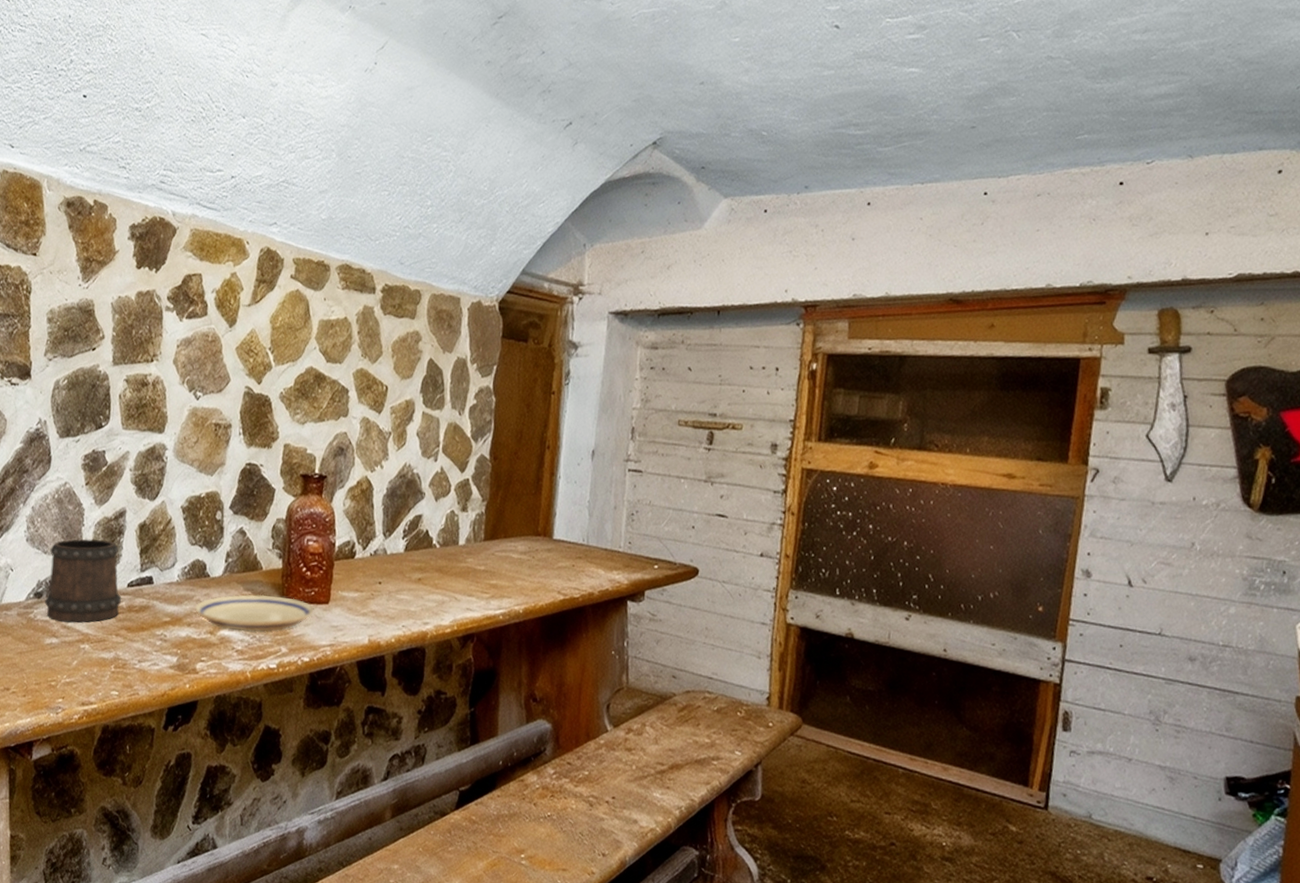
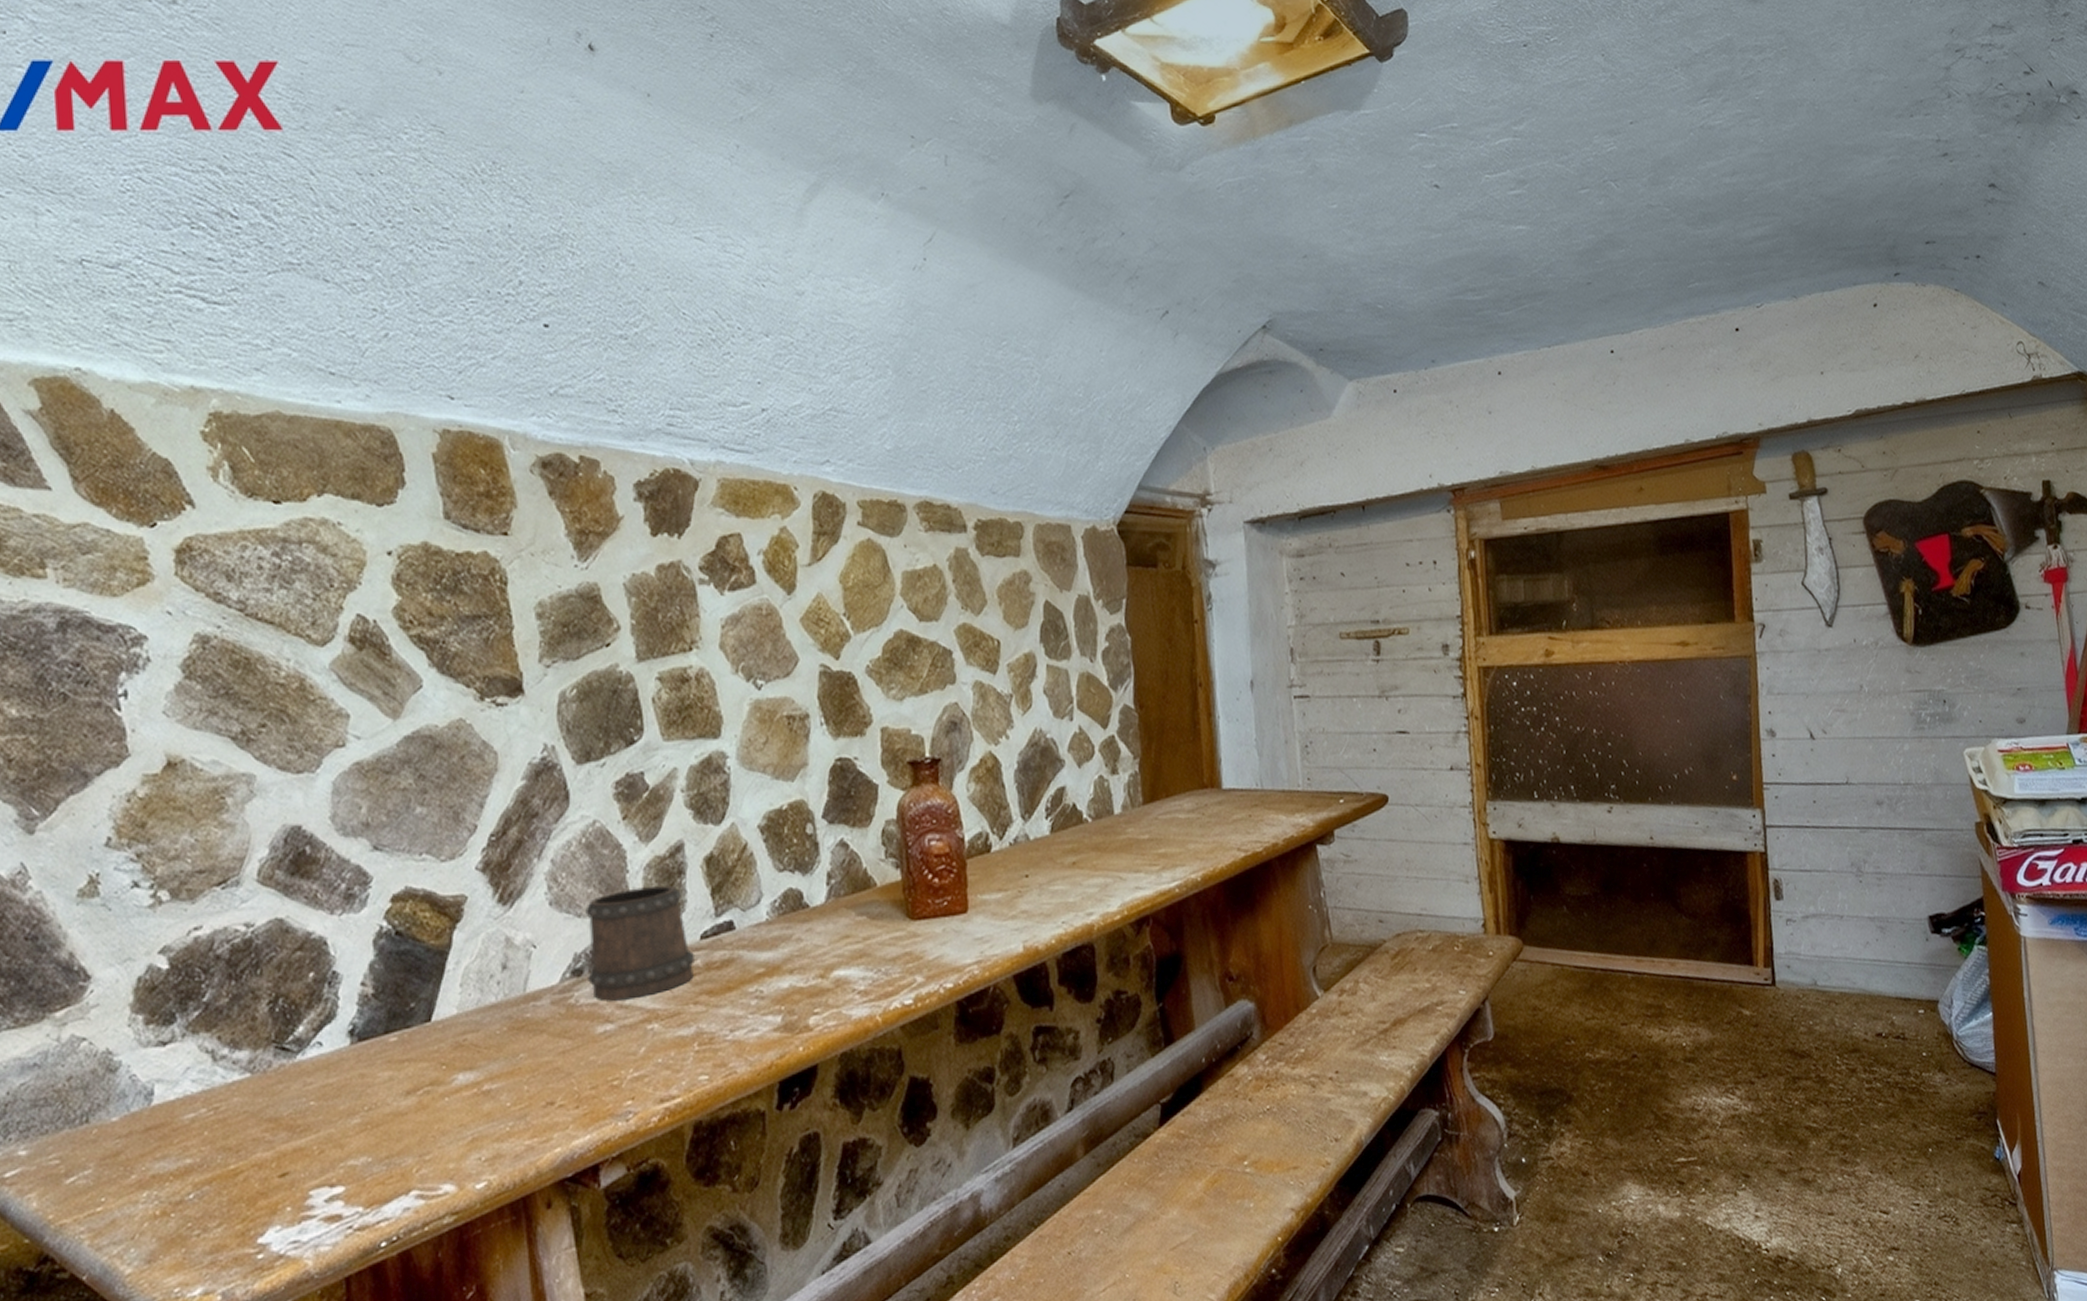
plate: present [195,594,314,631] -> none [796,913,950,968]

